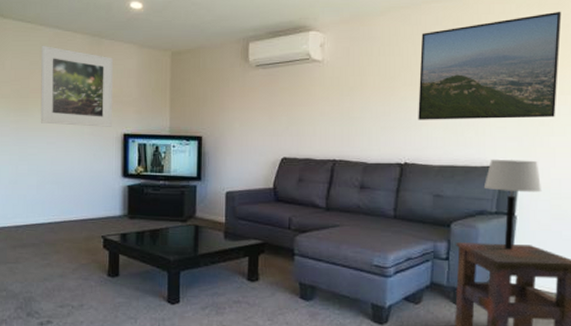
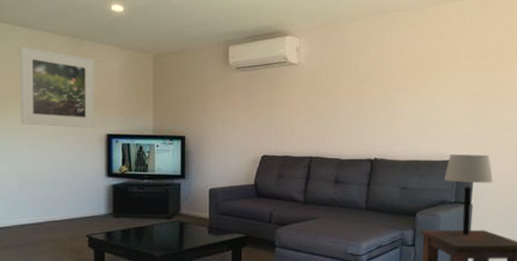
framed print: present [418,11,562,120] -> none [386,21,508,119]

